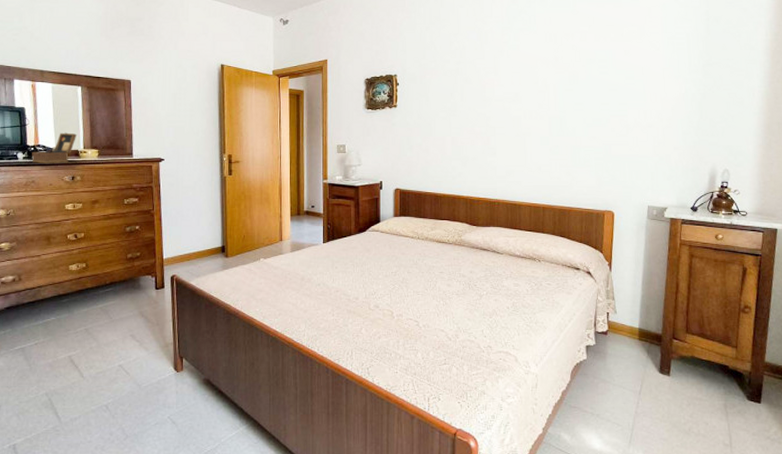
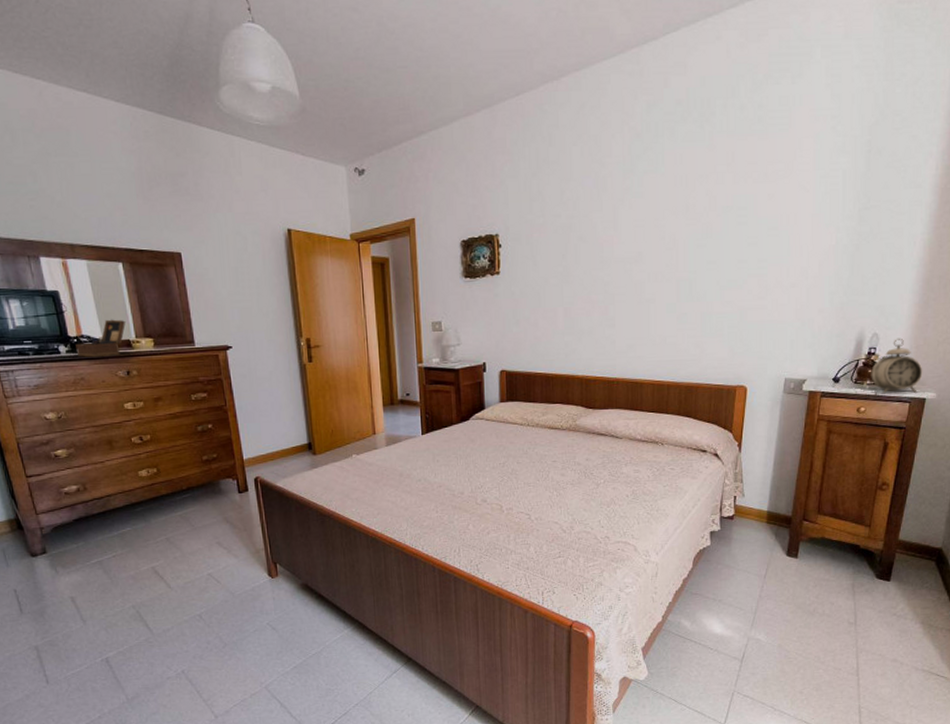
alarm clock: none [725,174,772,224] -> present [871,338,923,394]

